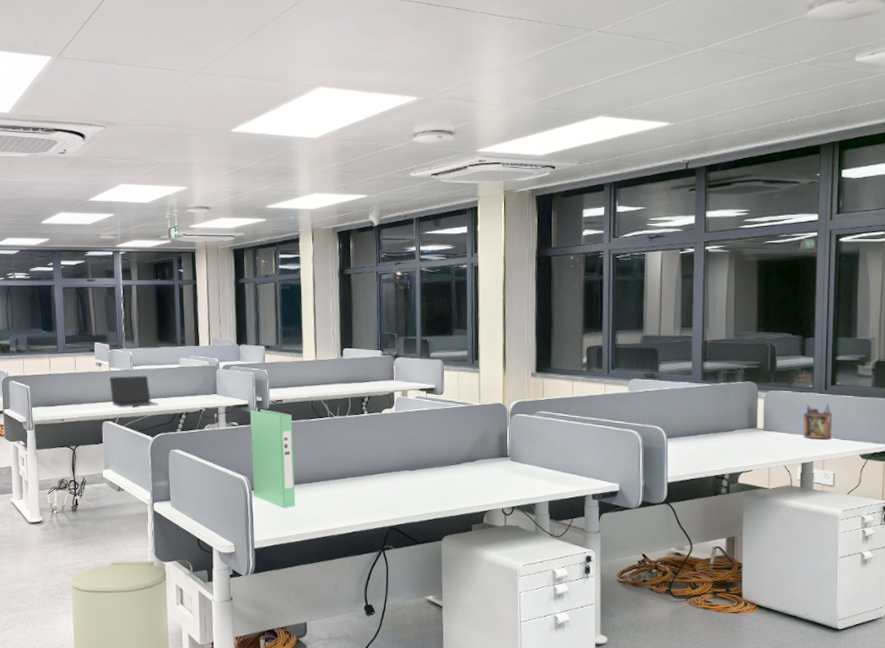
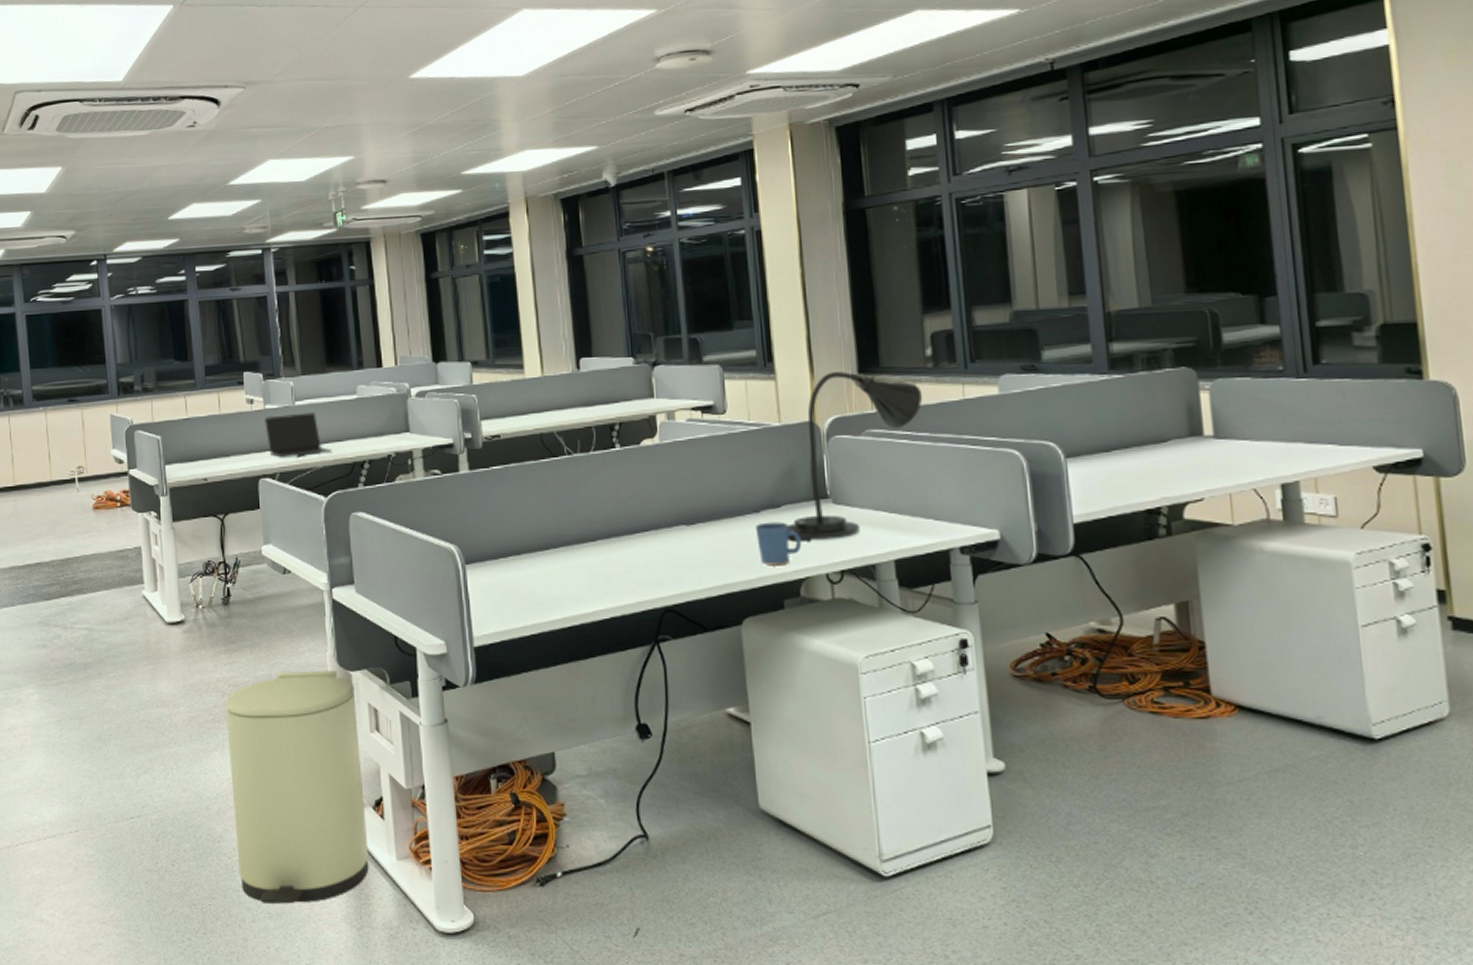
binder: present [250,409,296,509] -> none [456,449,528,588]
mug: none [456,471,488,502] -> present [755,522,802,566]
desk lamp: none [478,370,578,486] -> present [786,371,923,542]
desk organizer: present [803,403,833,440] -> none [1274,392,1326,447]

